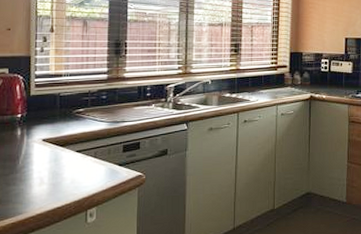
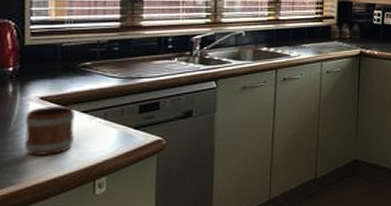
mug: none [29,146,70,189] -> present [23,106,75,156]

